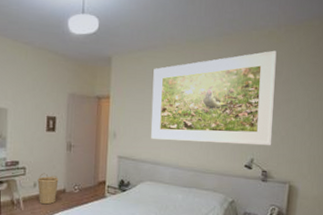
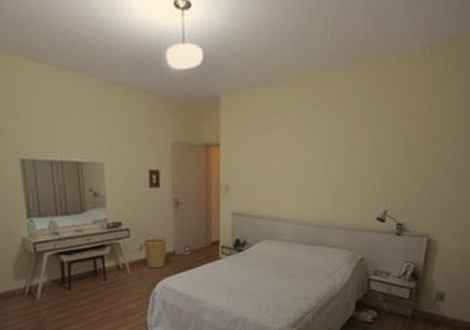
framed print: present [151,50,277,146] -> none [268,78,419,195]

